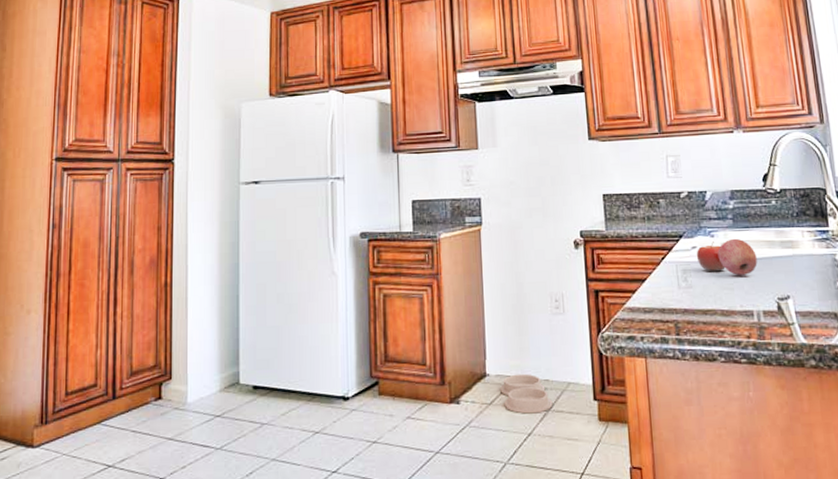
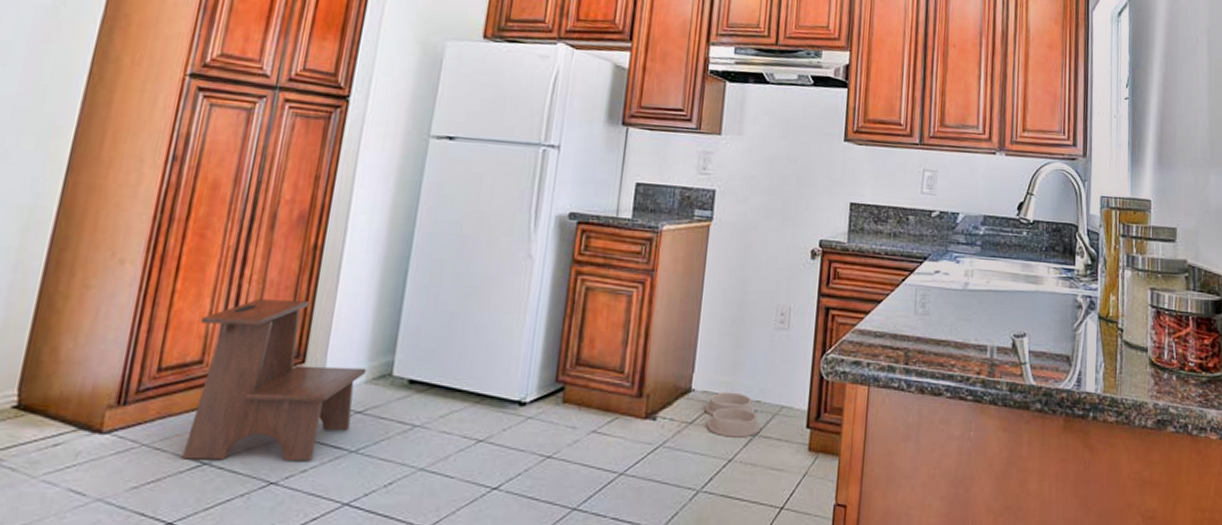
step stool: none [90,329,219,464] -> present [181,299,367,462]
fruit: present [696,242,726,272] -> none [938,268,966,301]
fruit: present [717,238,757,276] -> none [960,266,999,308]

